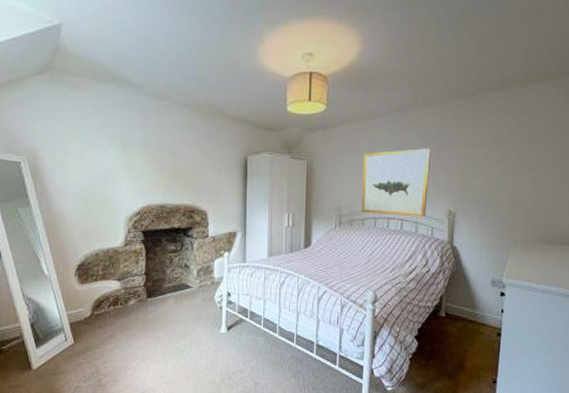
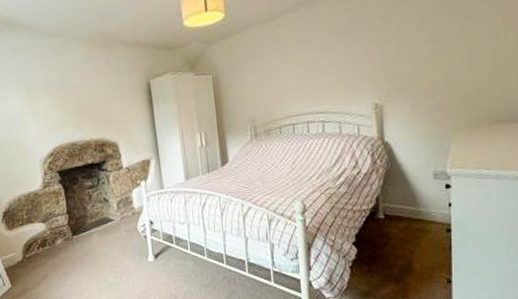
wall art: present [360,148,431,217] -> none [271,39,349,120]

